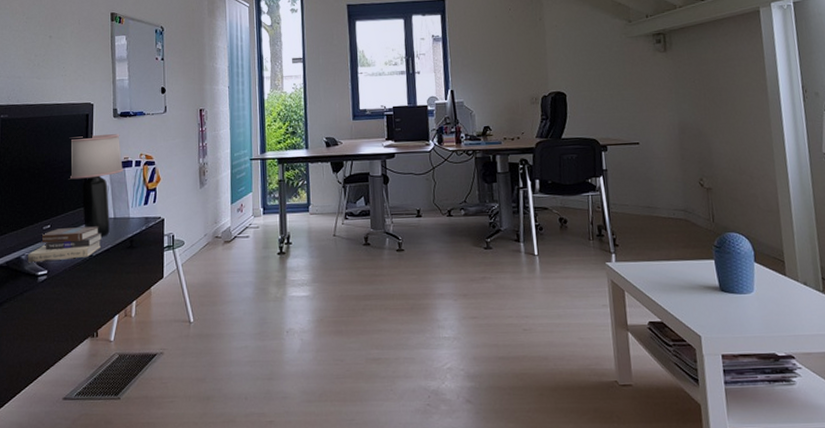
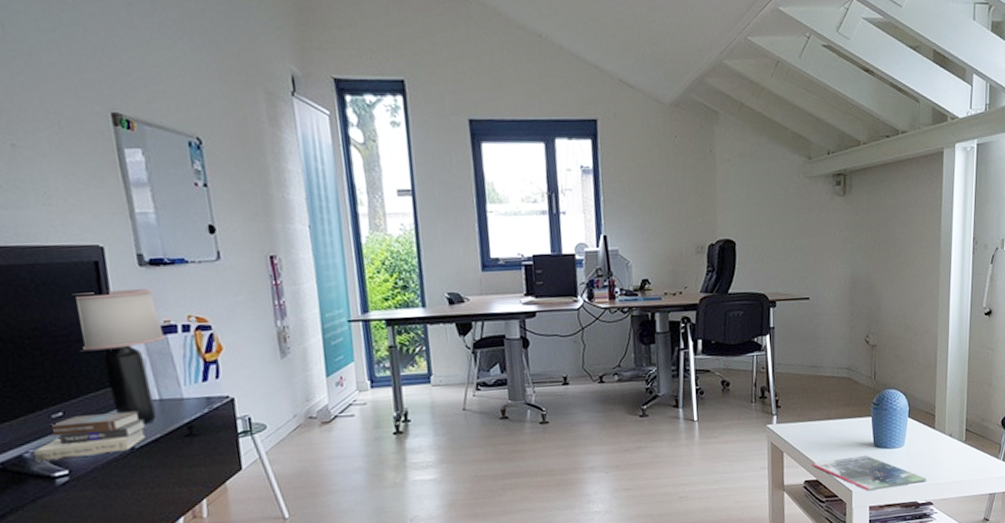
magazine: none [654,299,784,338] -> present [811,455,926,491]

